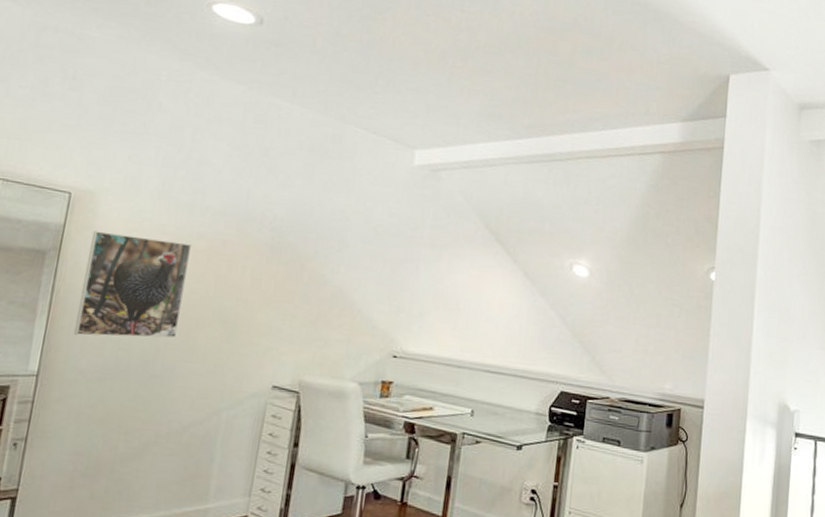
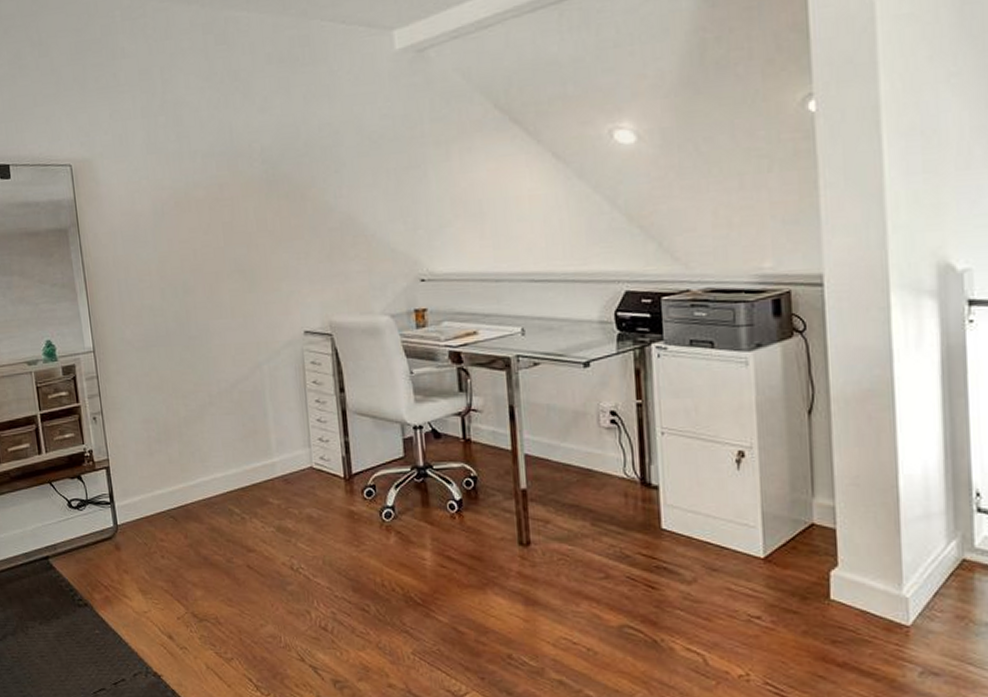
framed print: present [73,231,193,338] -> none [100,194,202,307]

